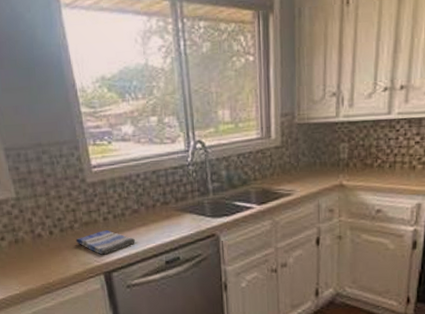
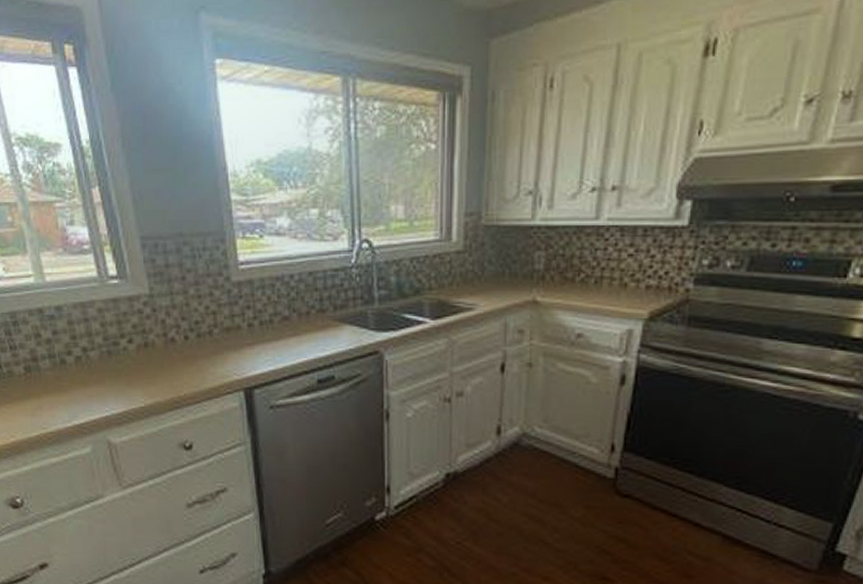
dish towel: present [76,230,136,255] -> none [215,339,284,368]

